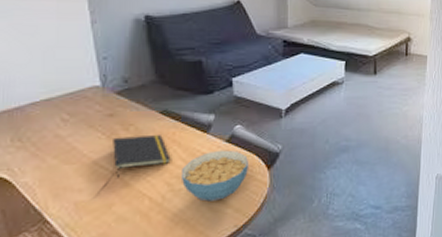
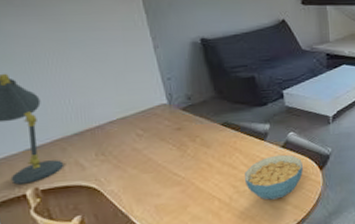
notepad: present [113,135,171,178] -> none [182,144,234,183]

